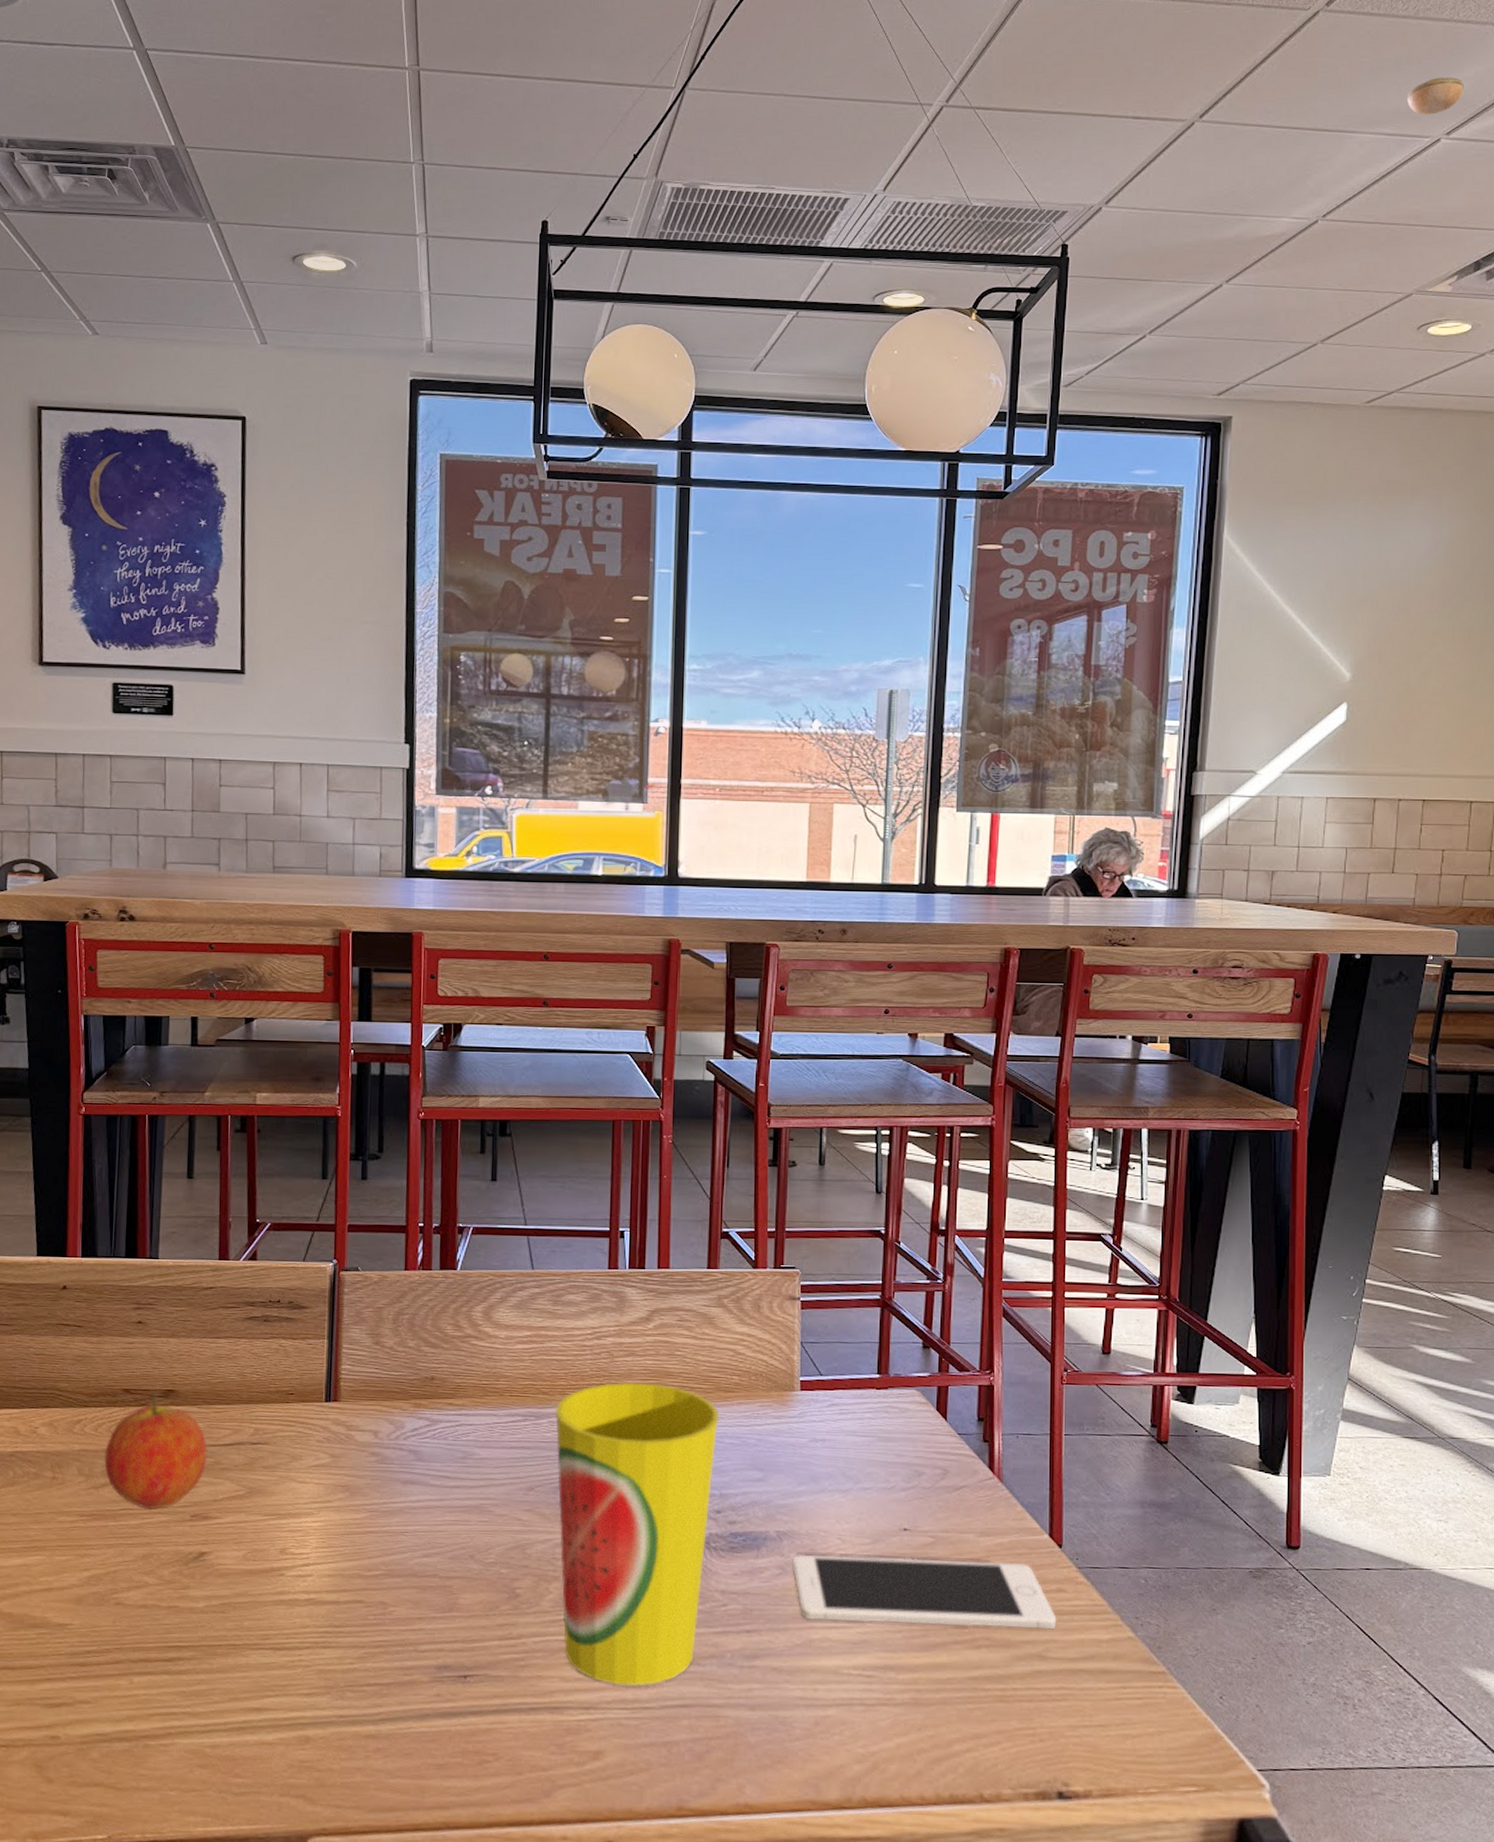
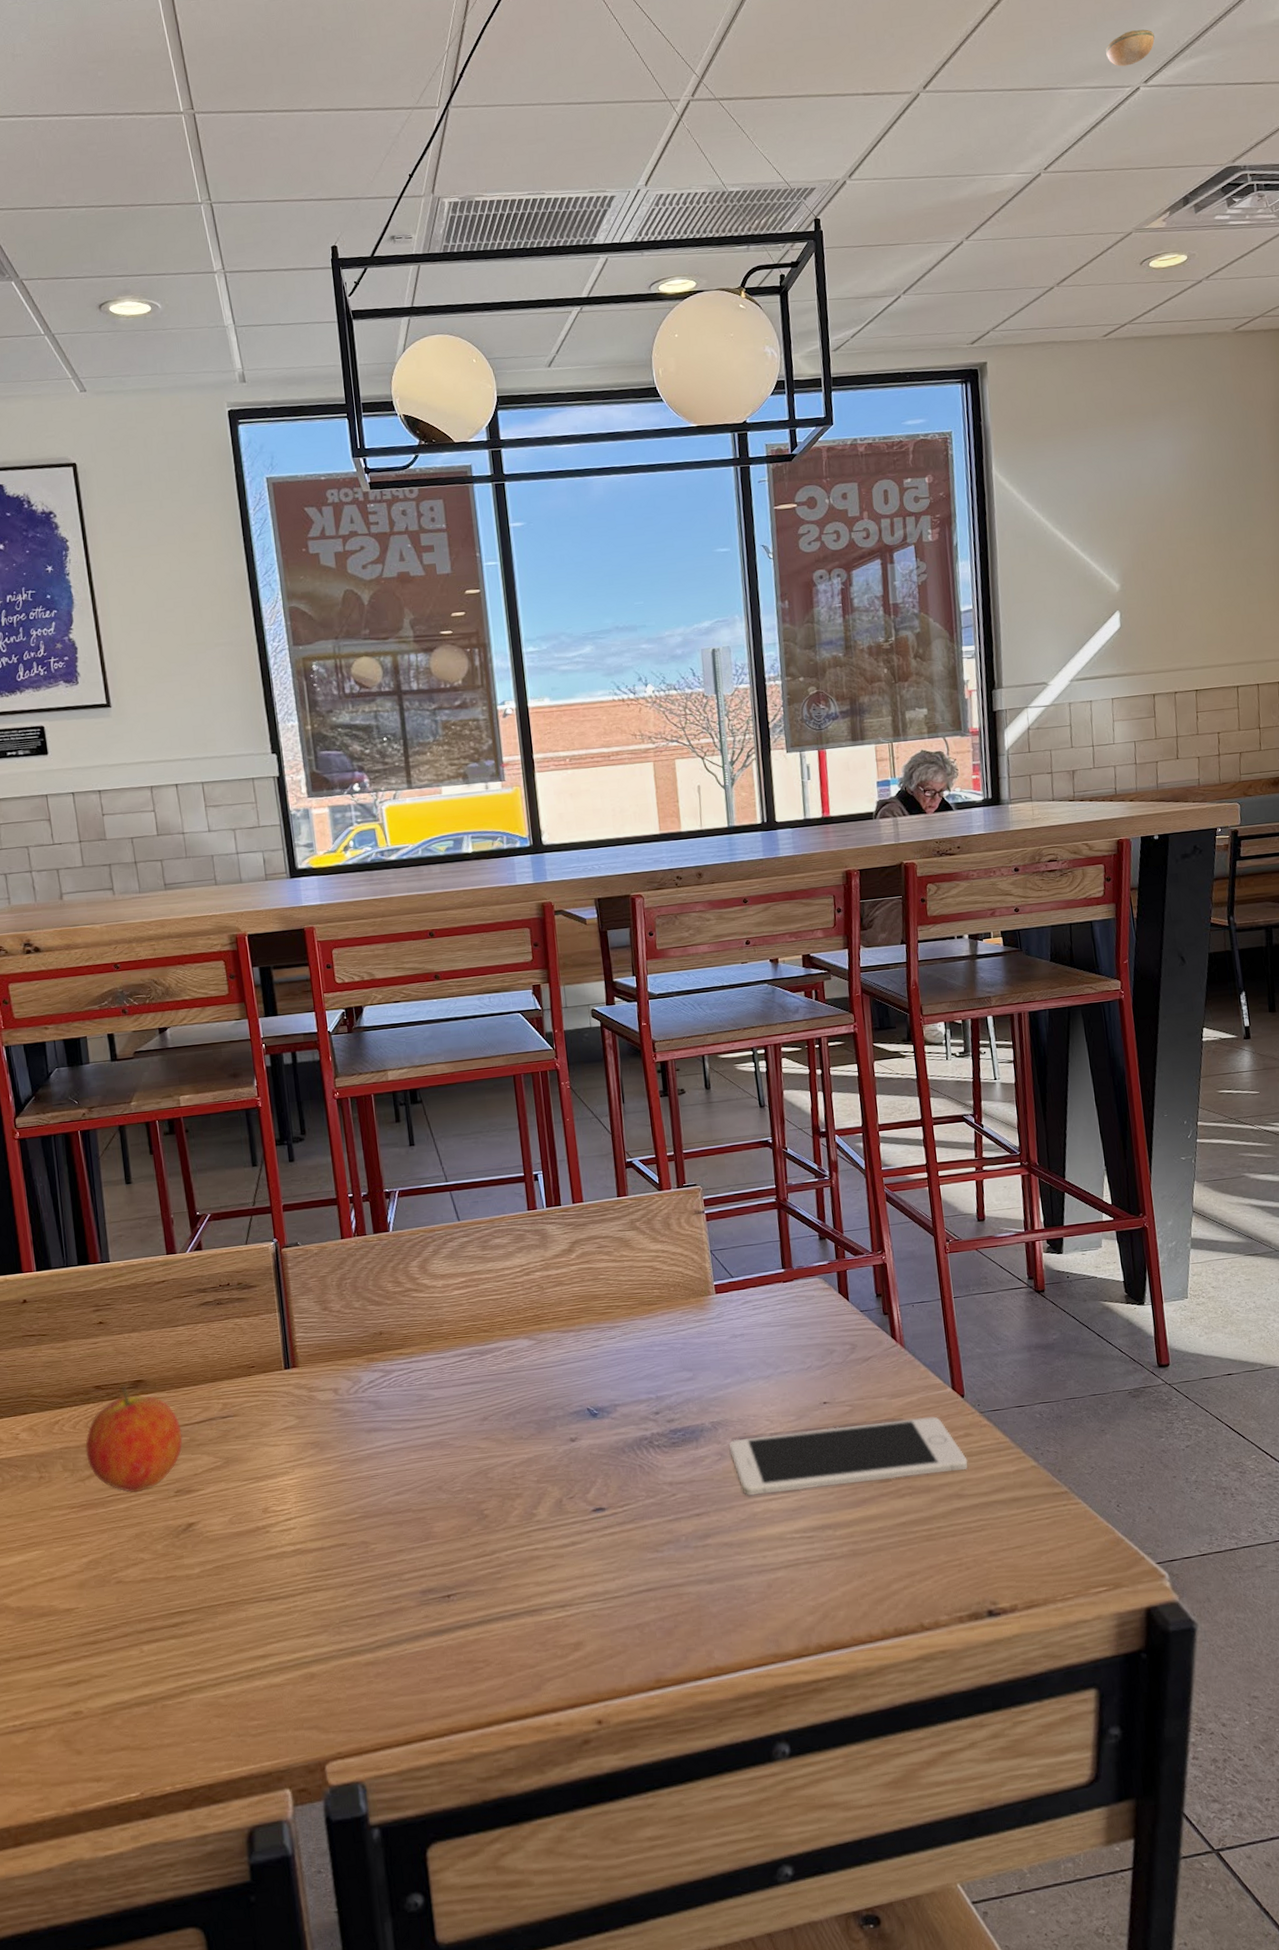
cup: present [555,1382,719,1686] -> none [497,1307,653,1582]

